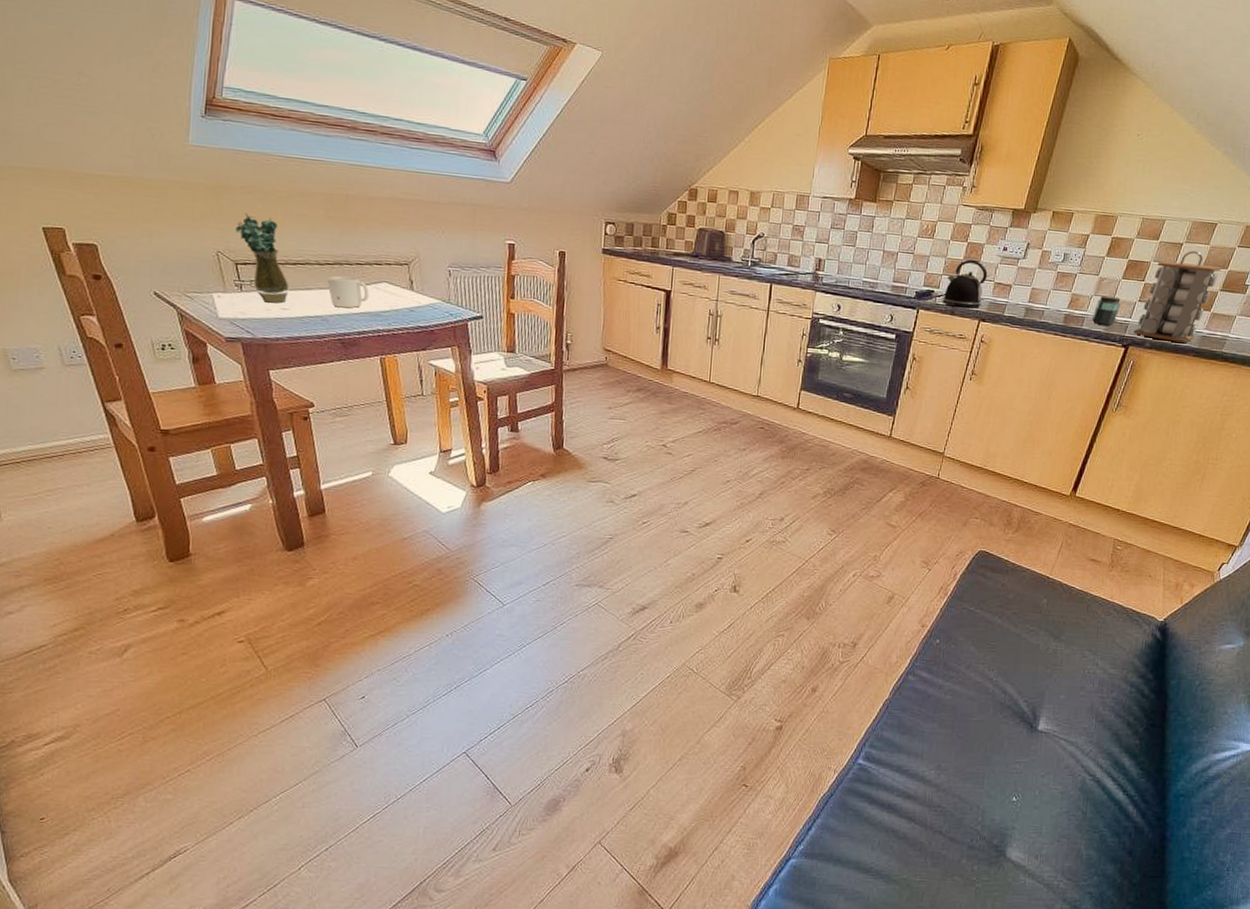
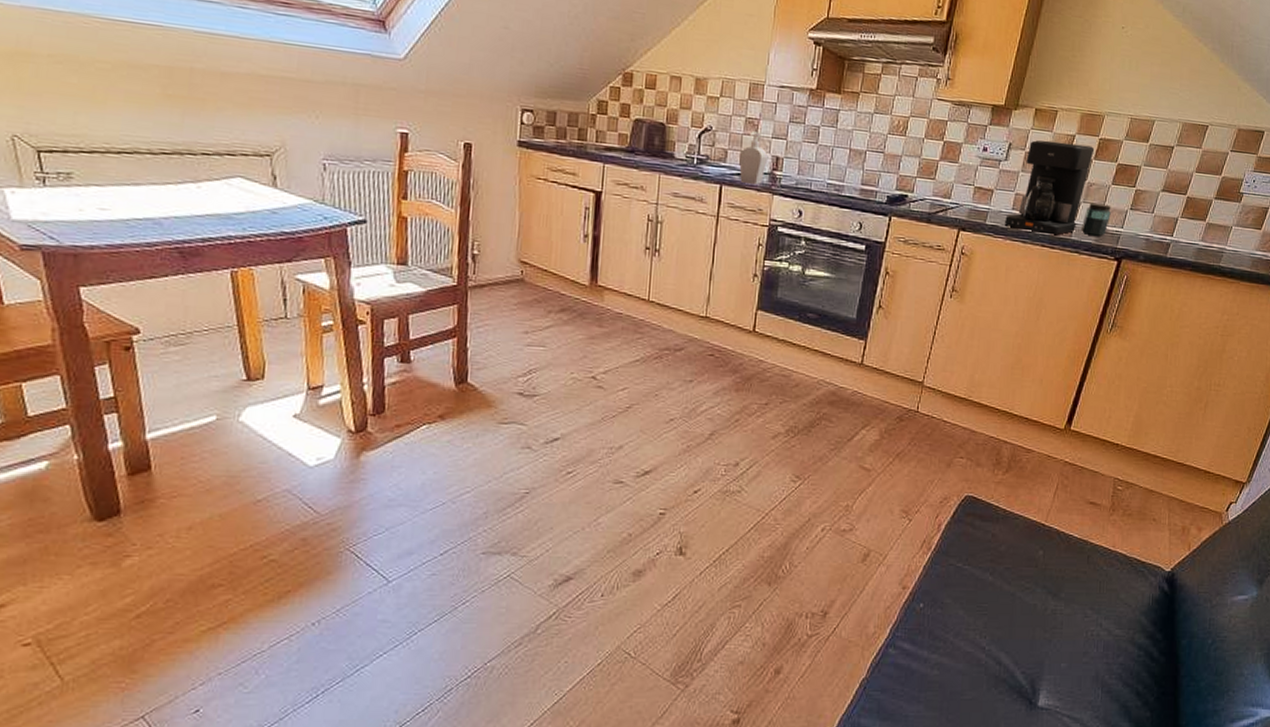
vase: present [235,213,289,303] -> none [39,88,111,202]
mug: present [326,276,369,309] -> none [161,168,218,209]
soap bottle: none [786,237,813,284] -> present [738,131,769,186]
kettle: present [942,259,988,309] -> none [917,160,967,216]
coffee maker: none [1021,239,1107,325] -> present [1005,140,1095,236]
spice rack: present [1134,251,1222,343] -> none [1126,155,1215,256]

